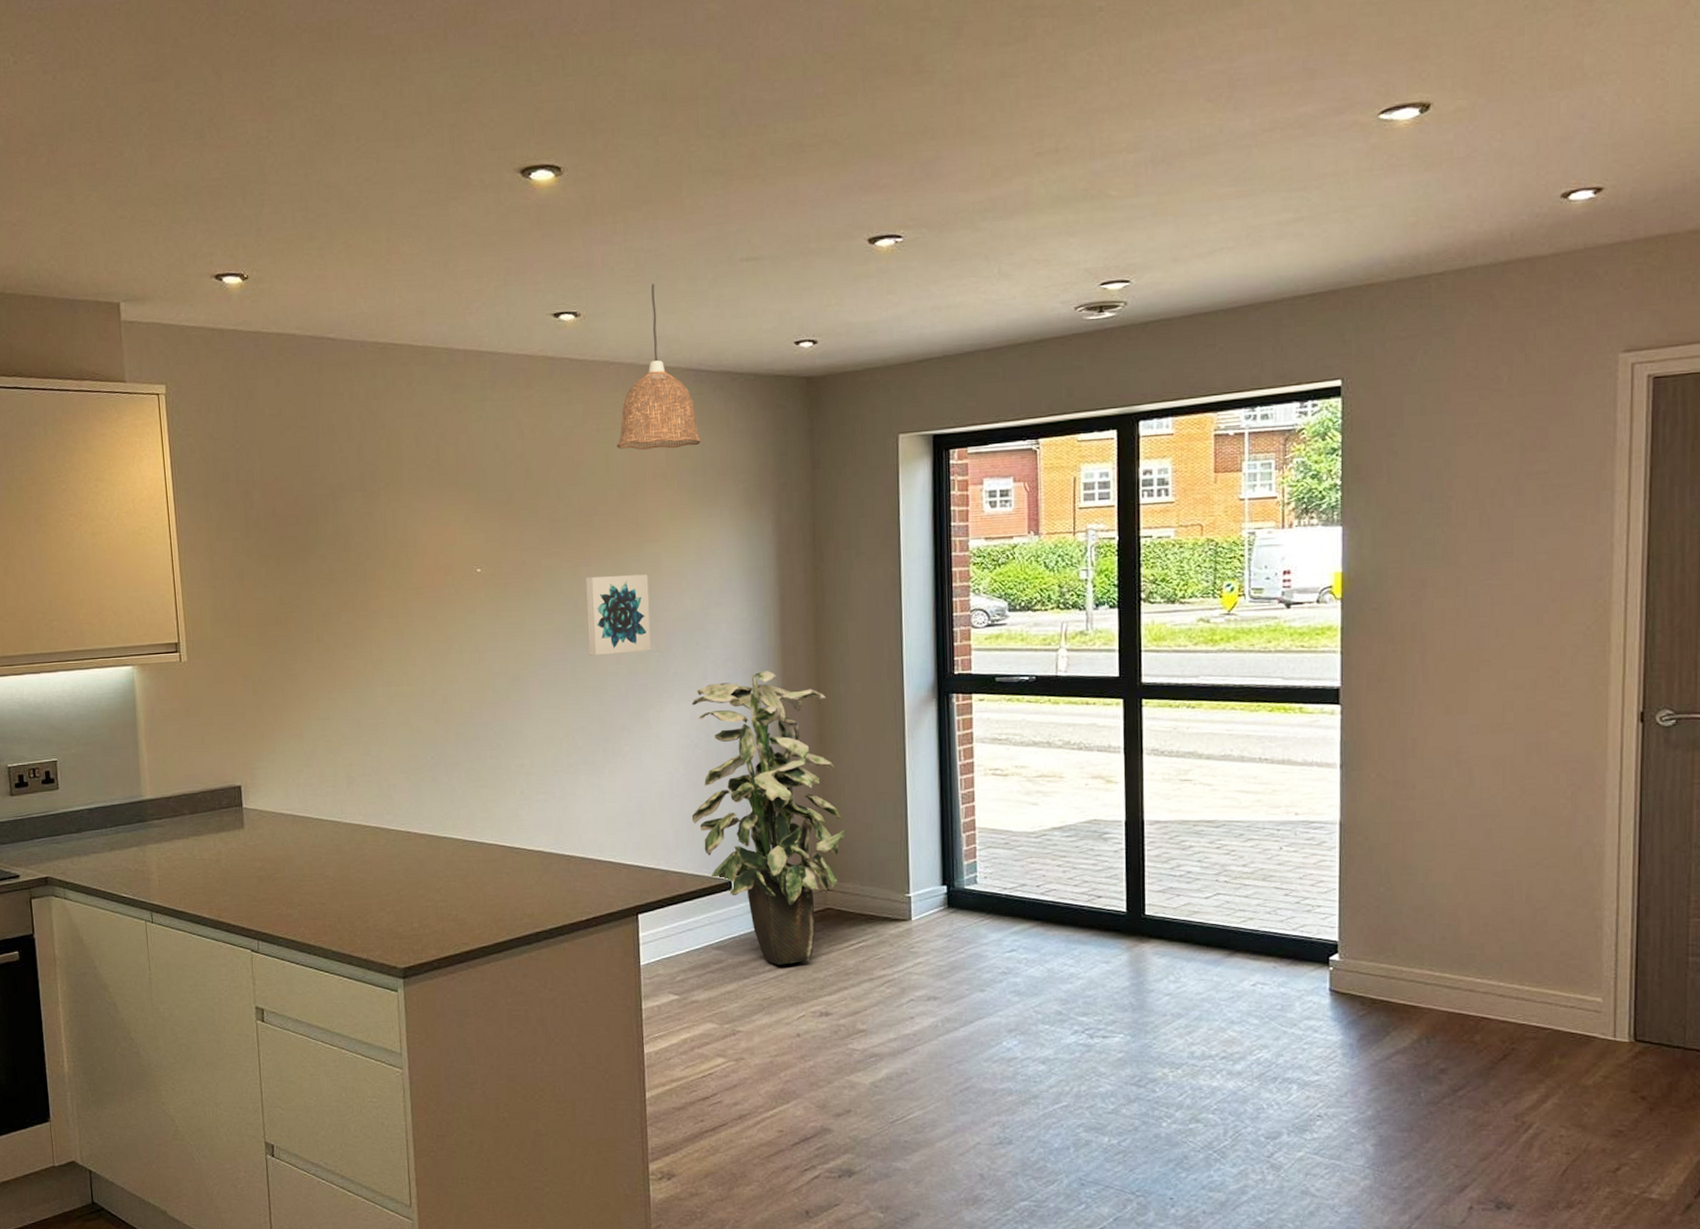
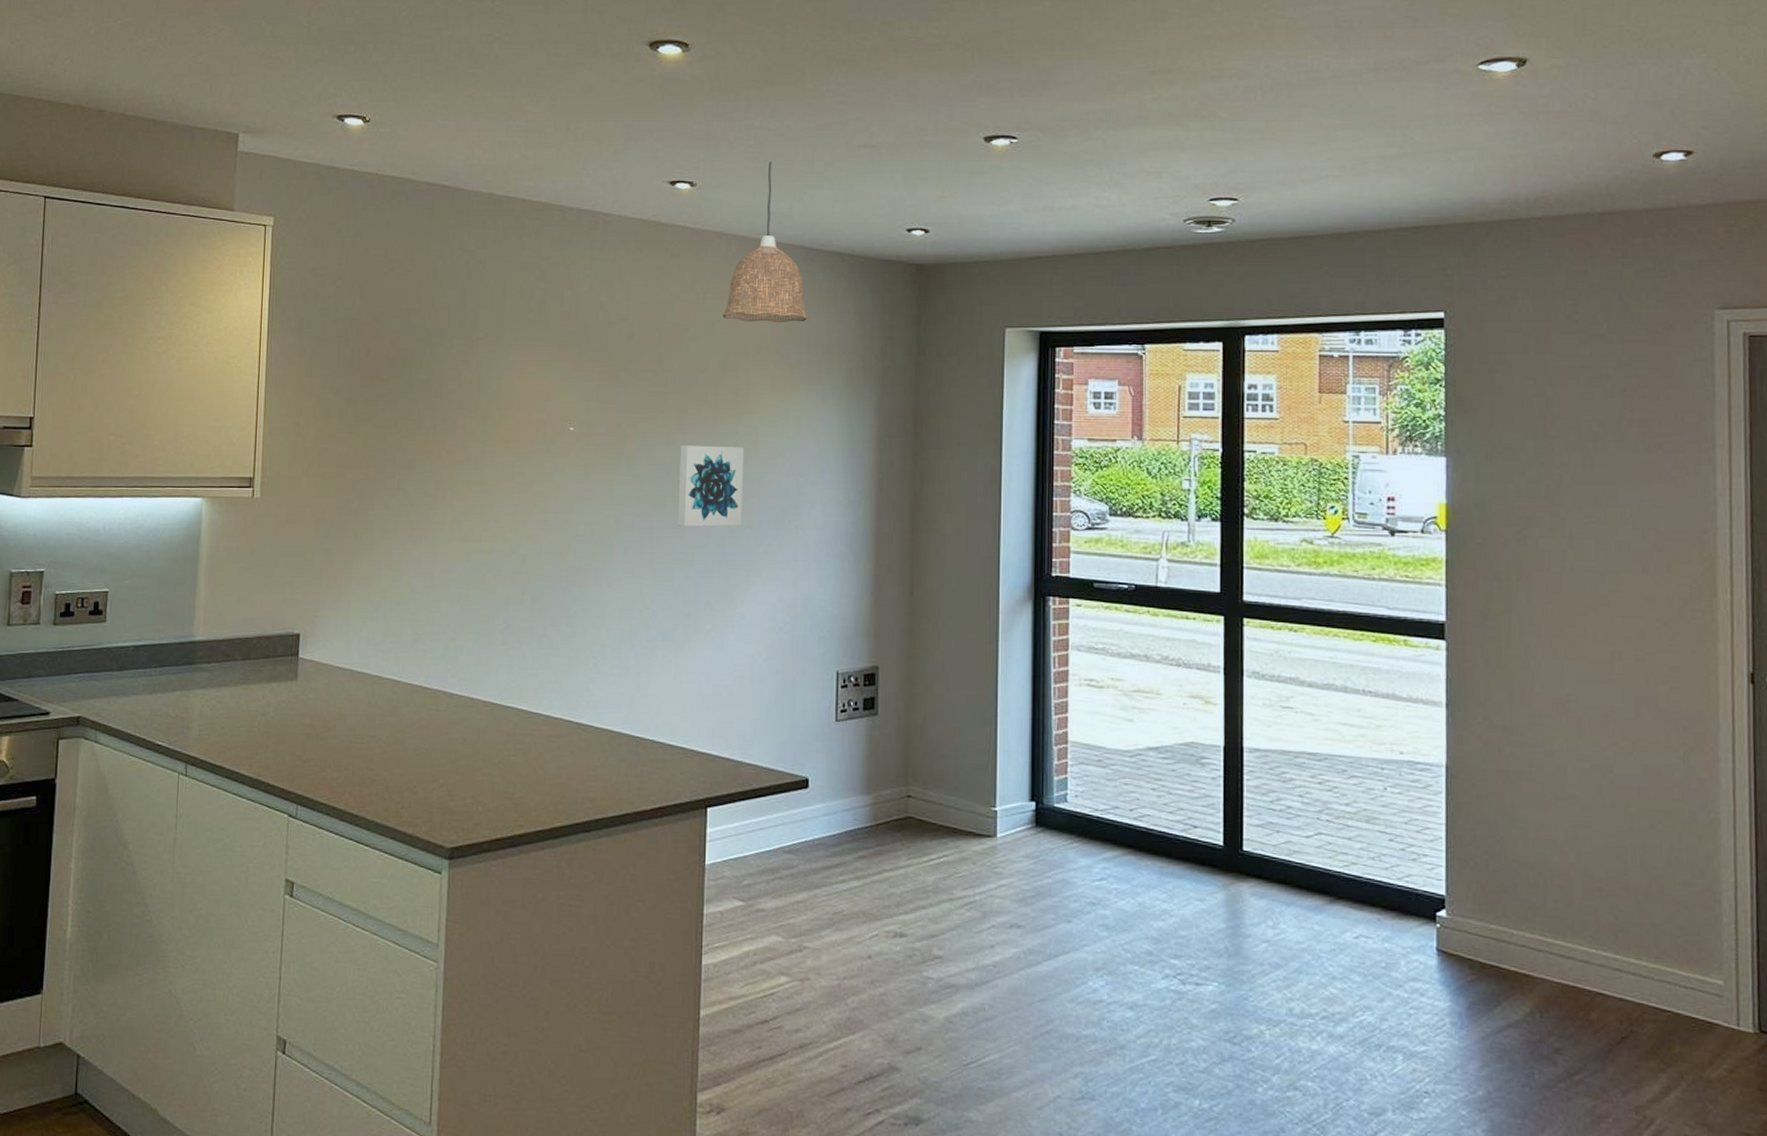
indoor plant: present [691,671,848,965] -> none [771,557,935,876]

